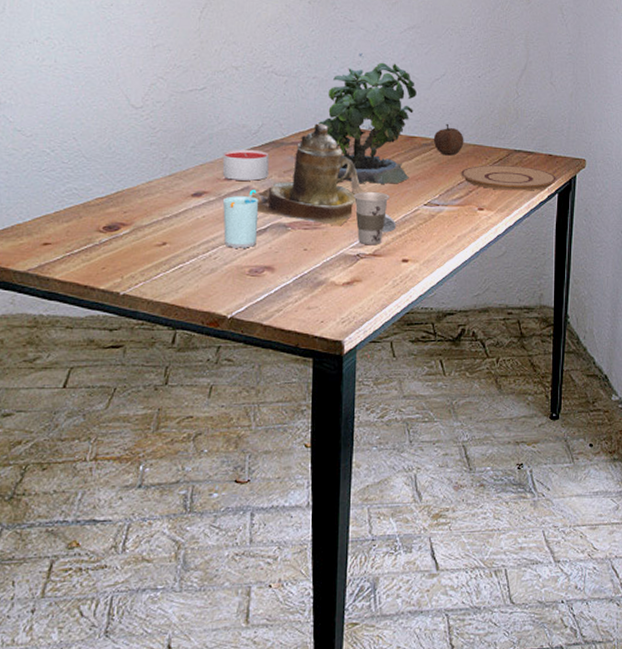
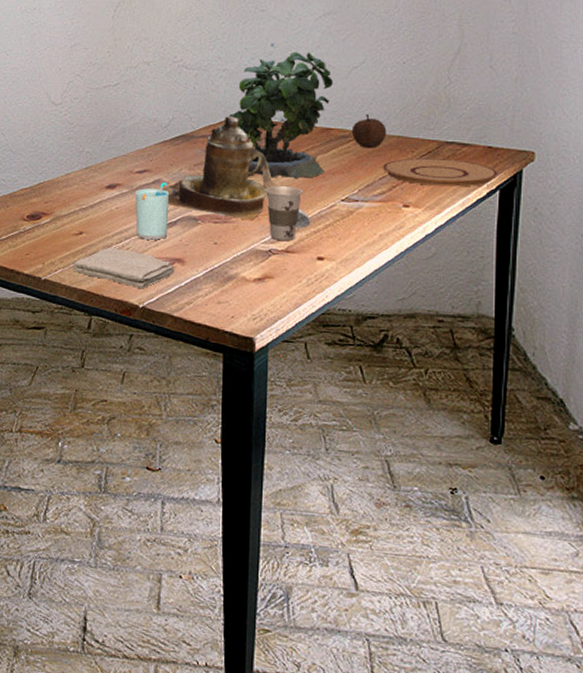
washcloth: none [155,257,264,299] -> present [72,247,175,289]
candle: present [222,150,269,181] -> none [134,143,180,174]

